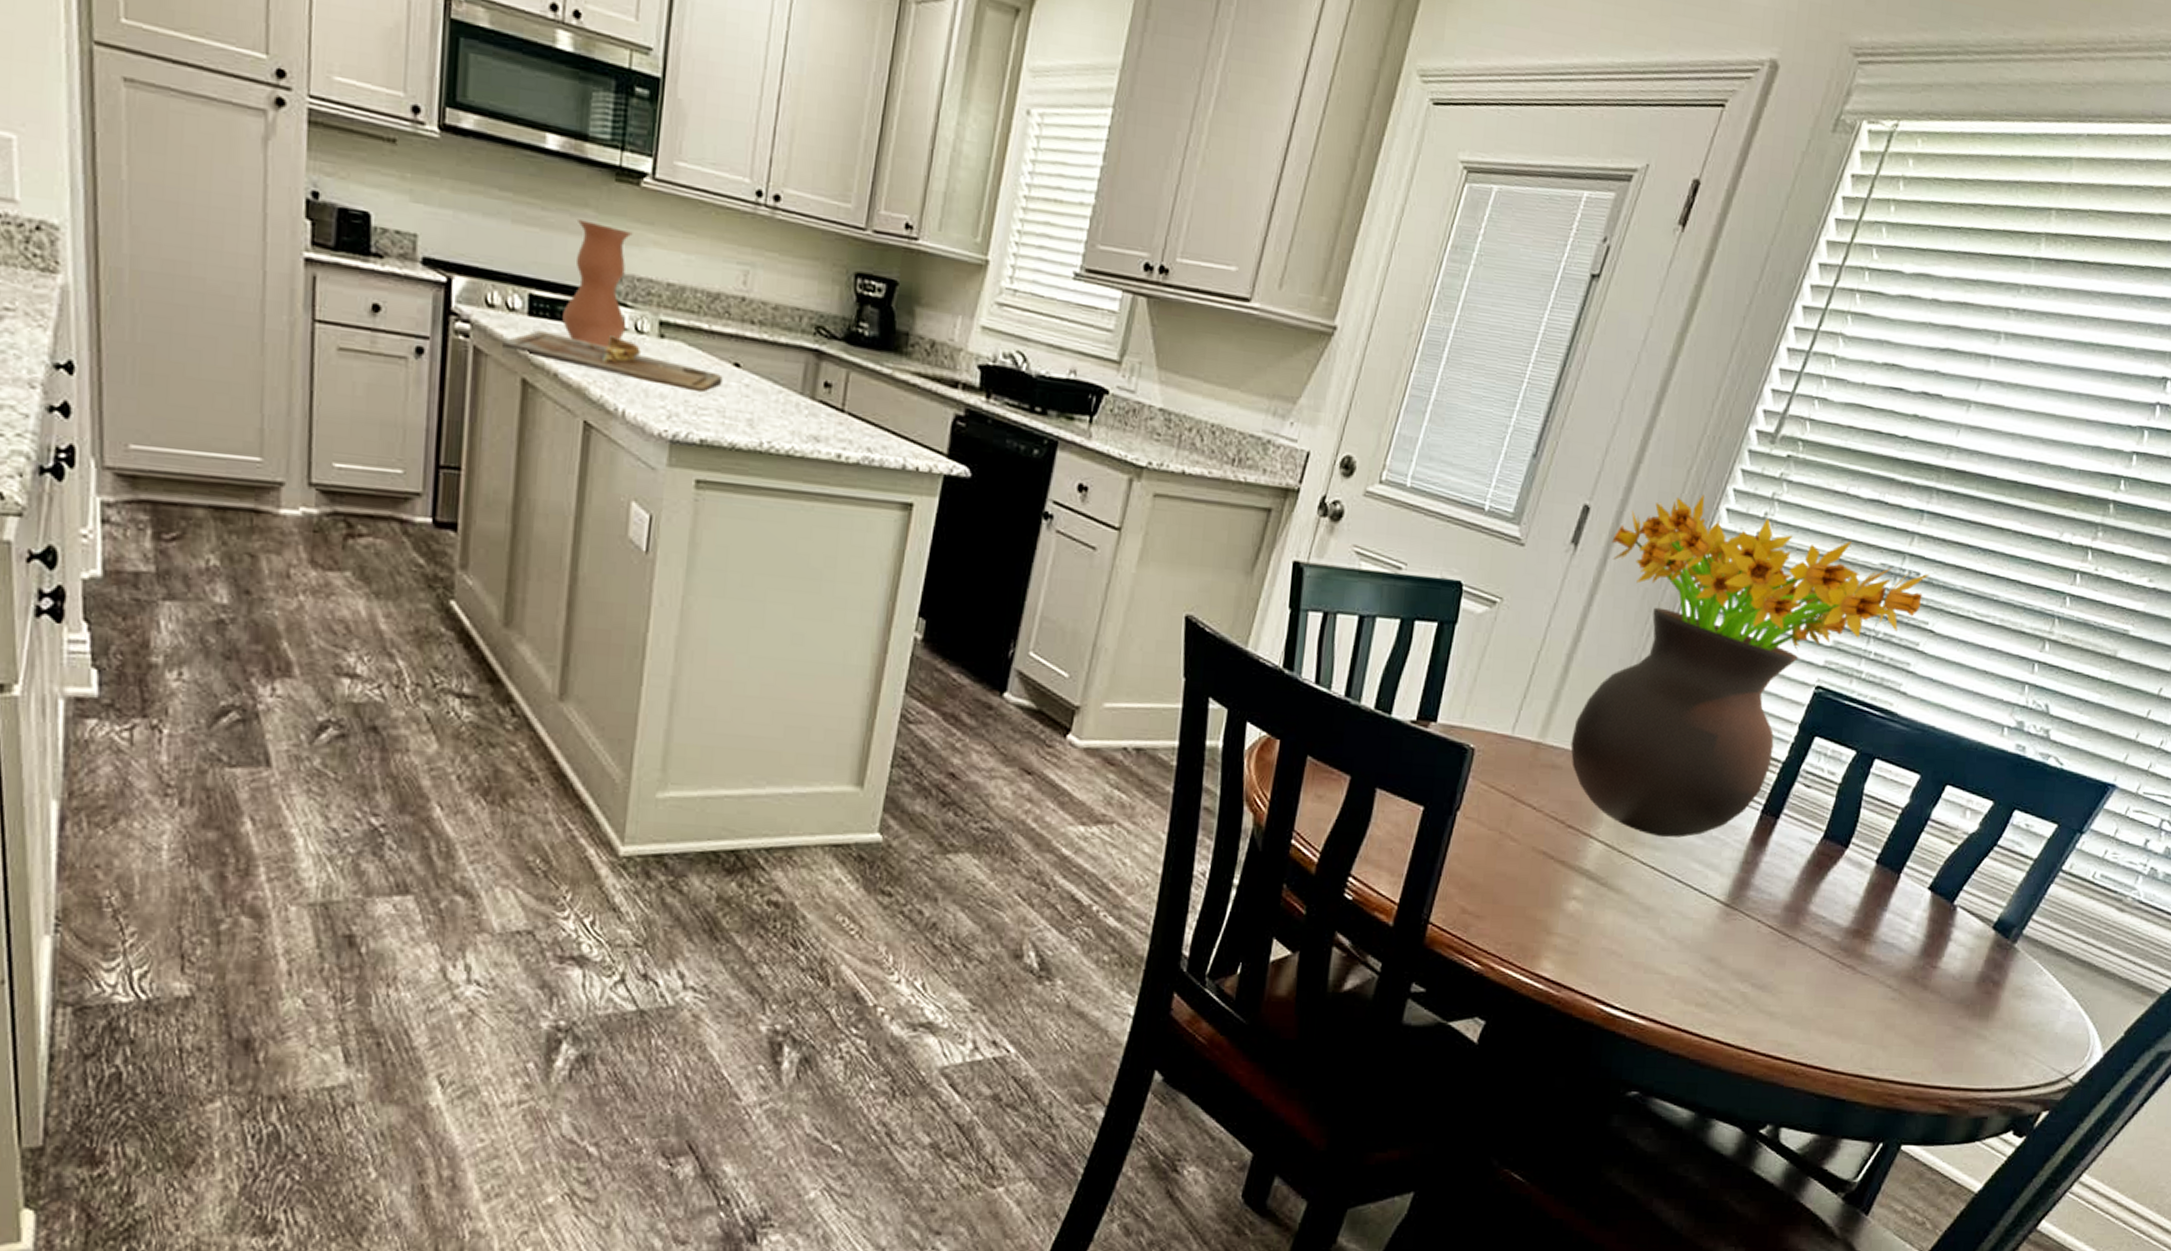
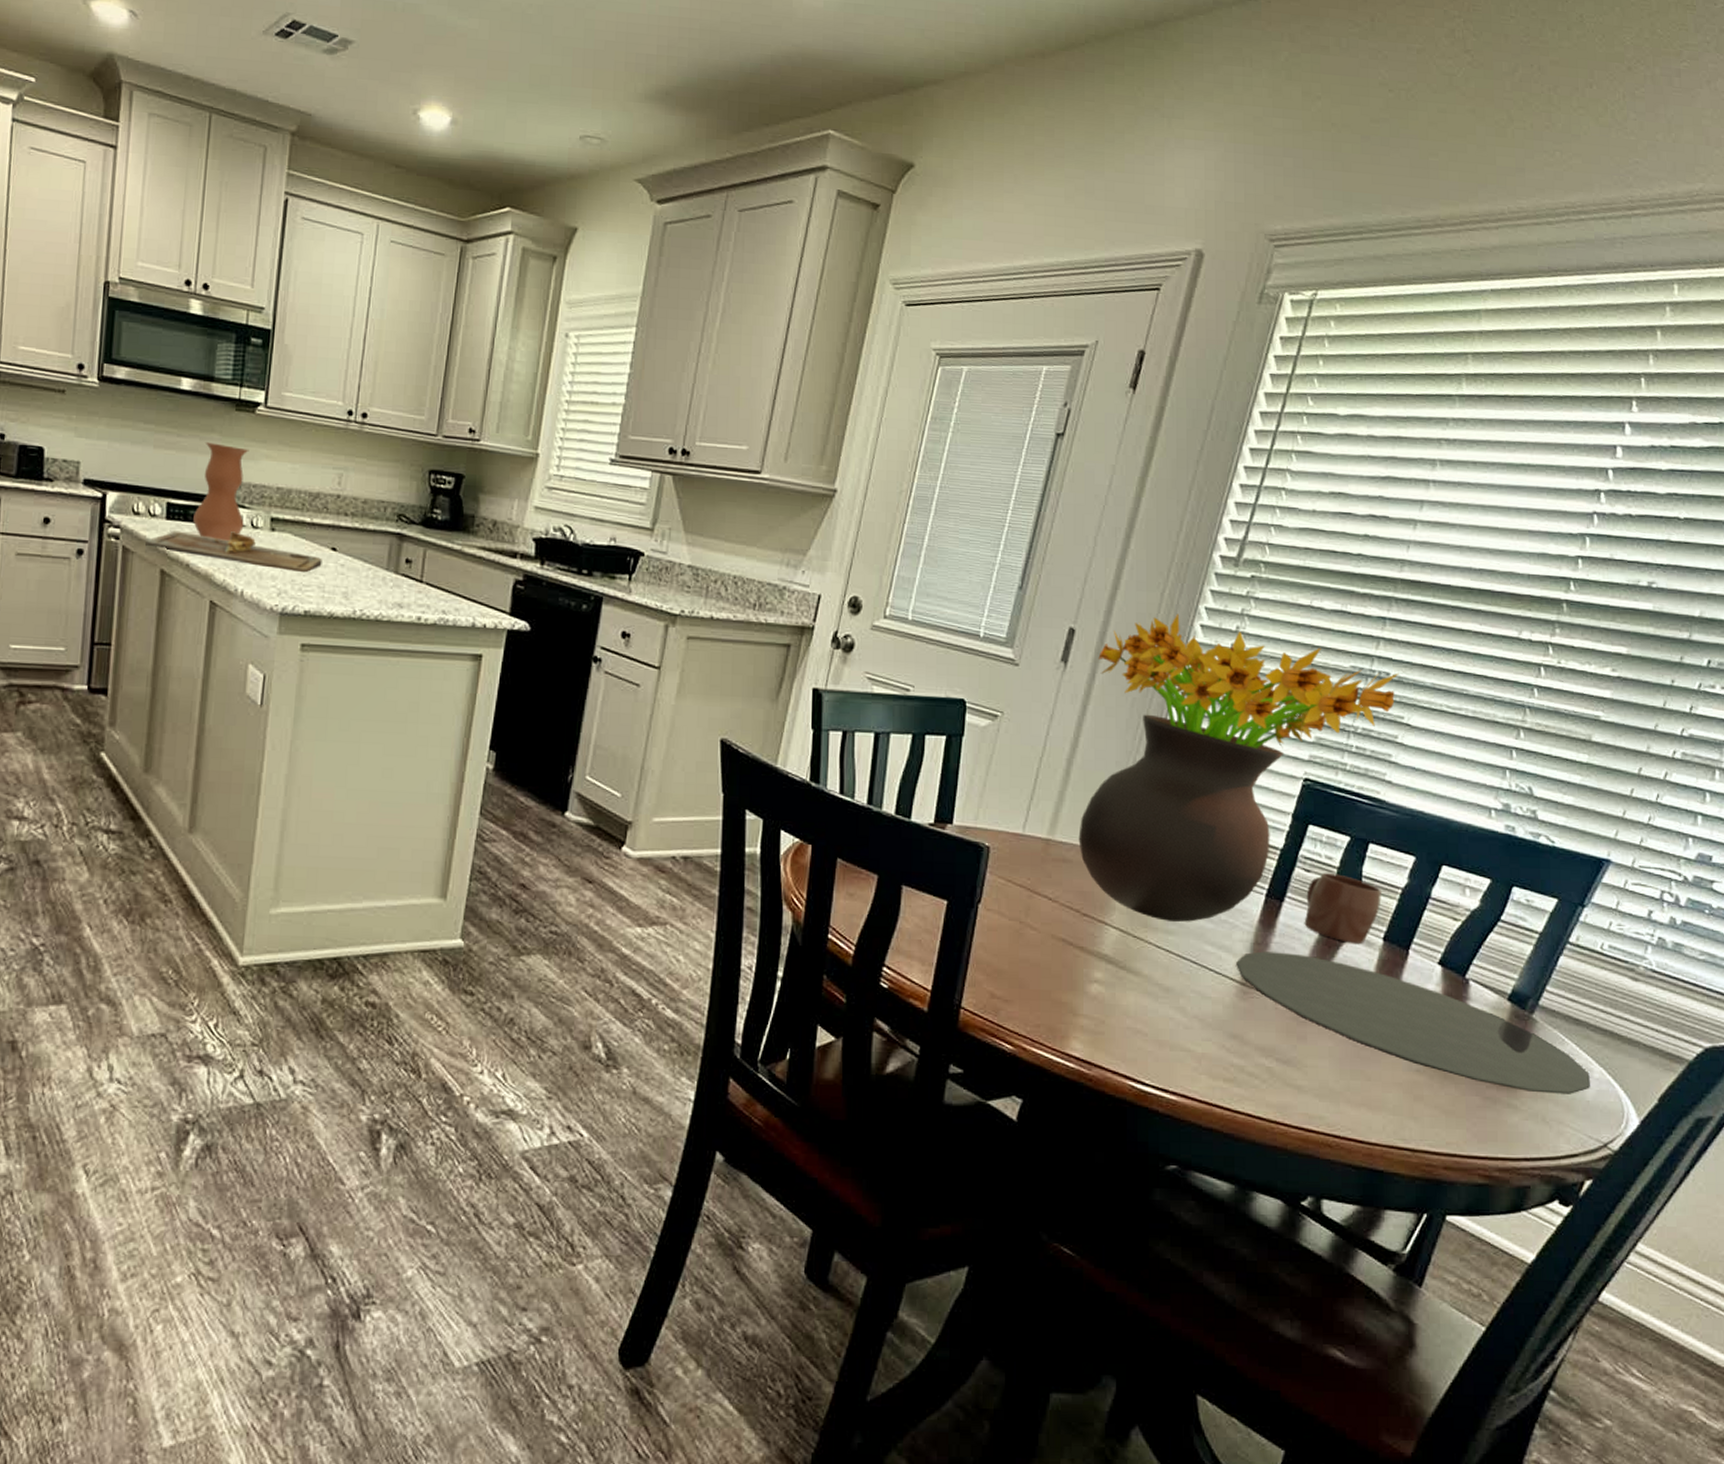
placemat: none [1722,871,2062,1026] -> present [1236,951,1590,1094]
mug: none [1797,788,1881,866] -> present [1304,872,1381,944]

